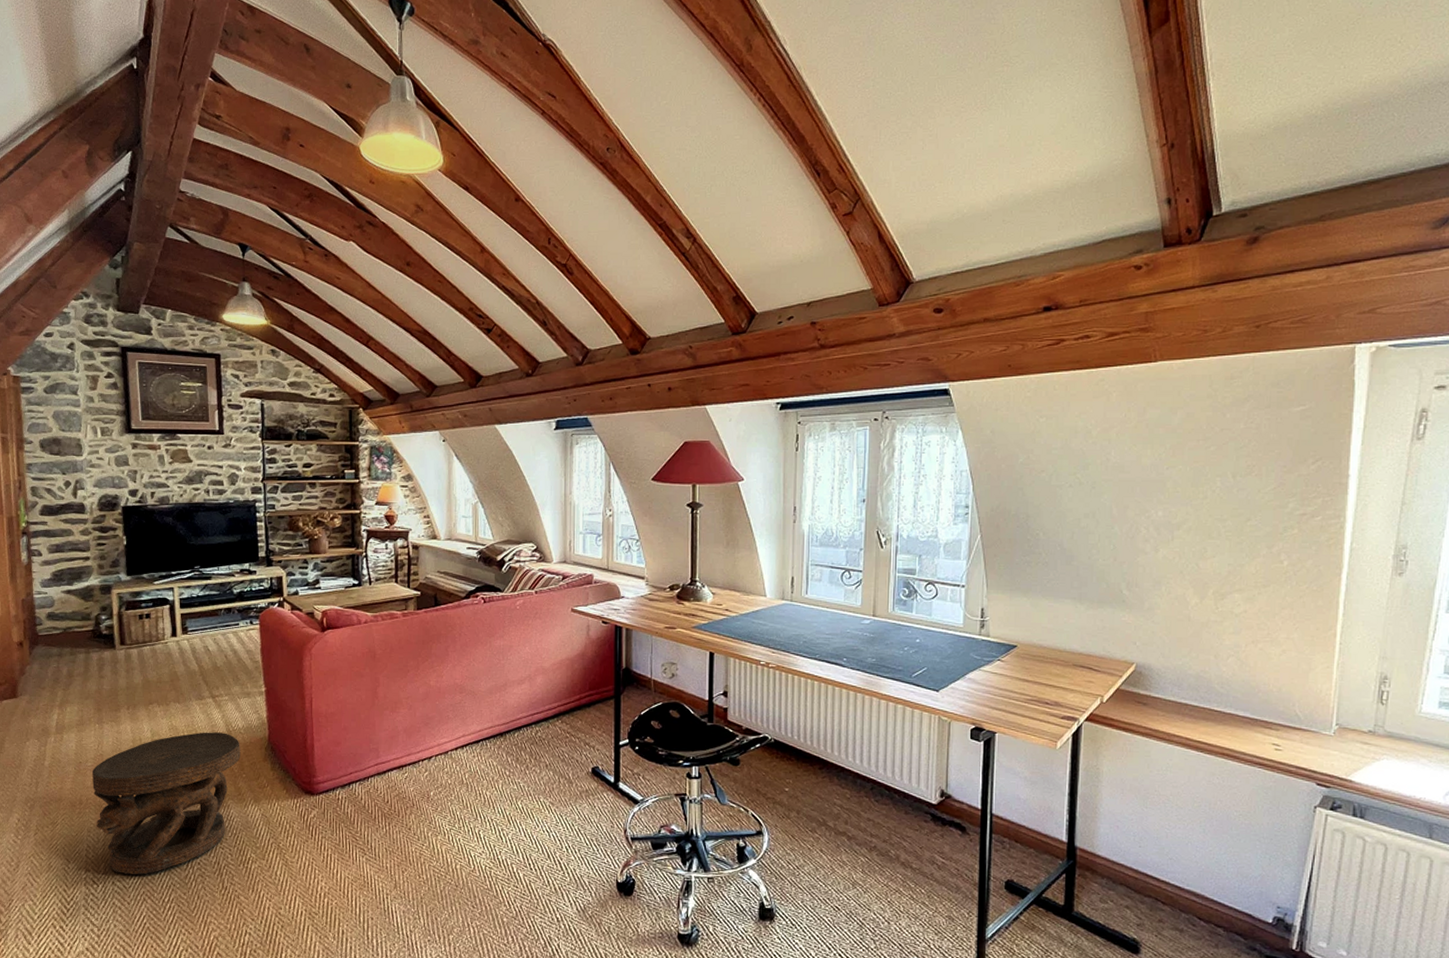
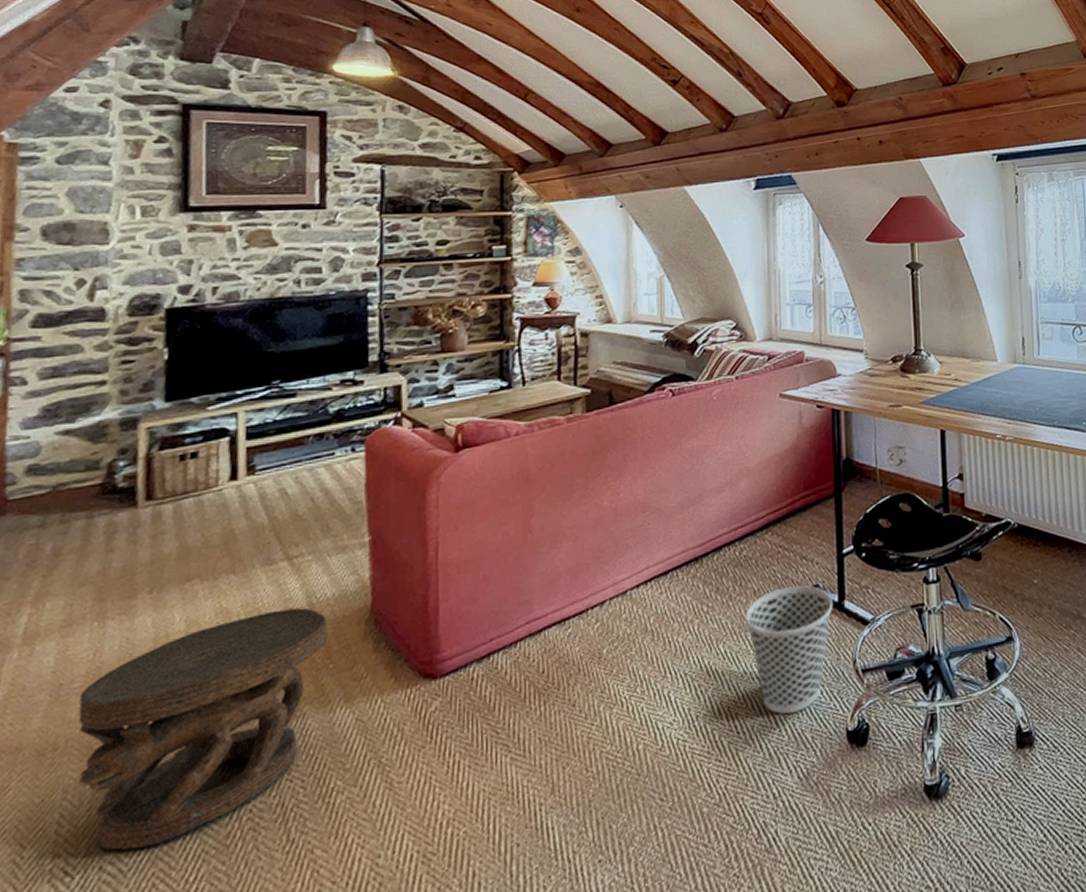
wastebasket: none [539,765,609,862] -> present [746,585,833,714]

